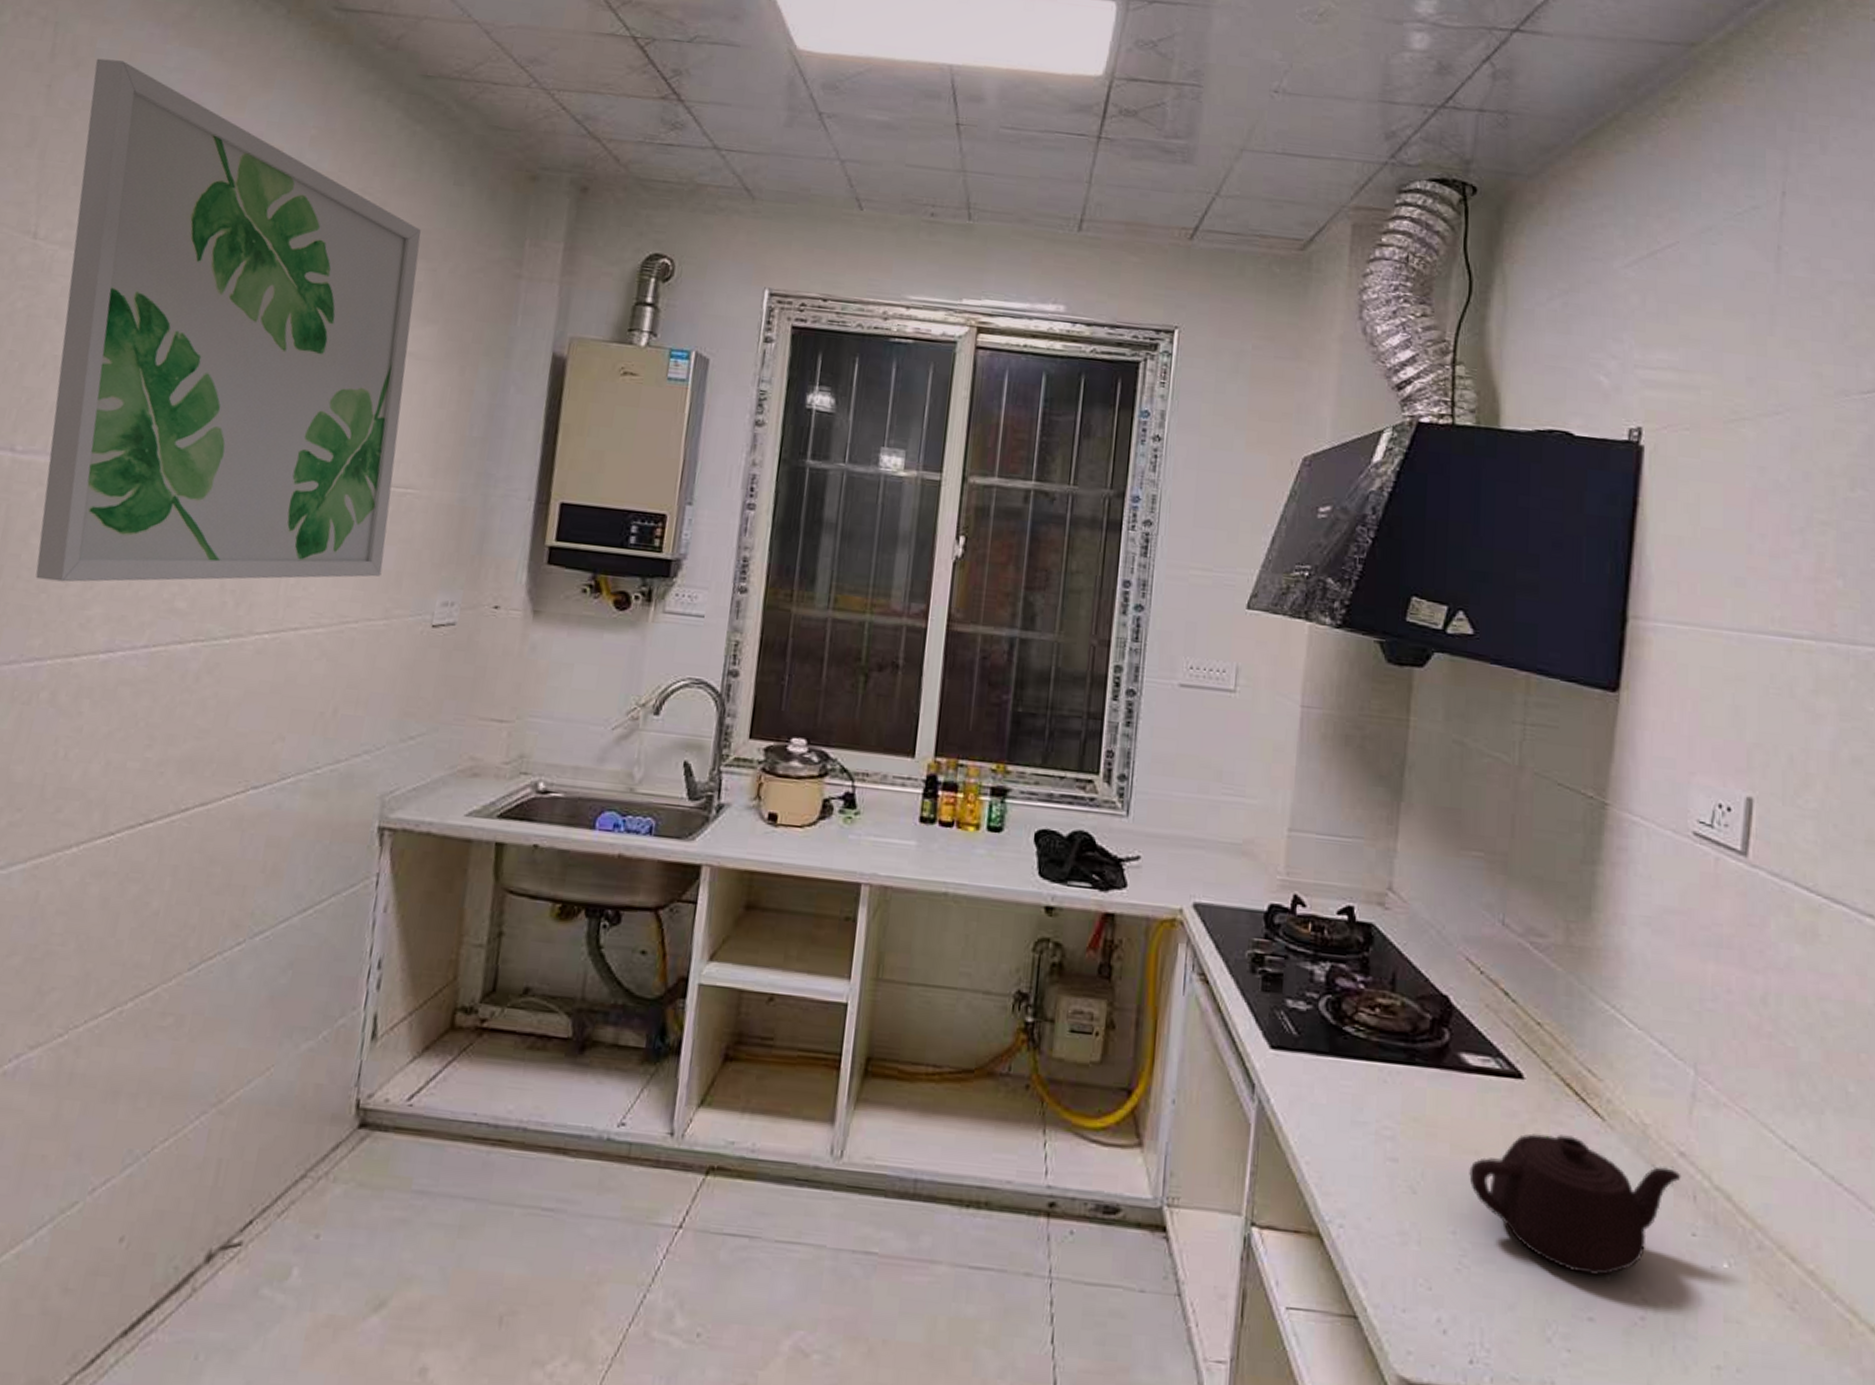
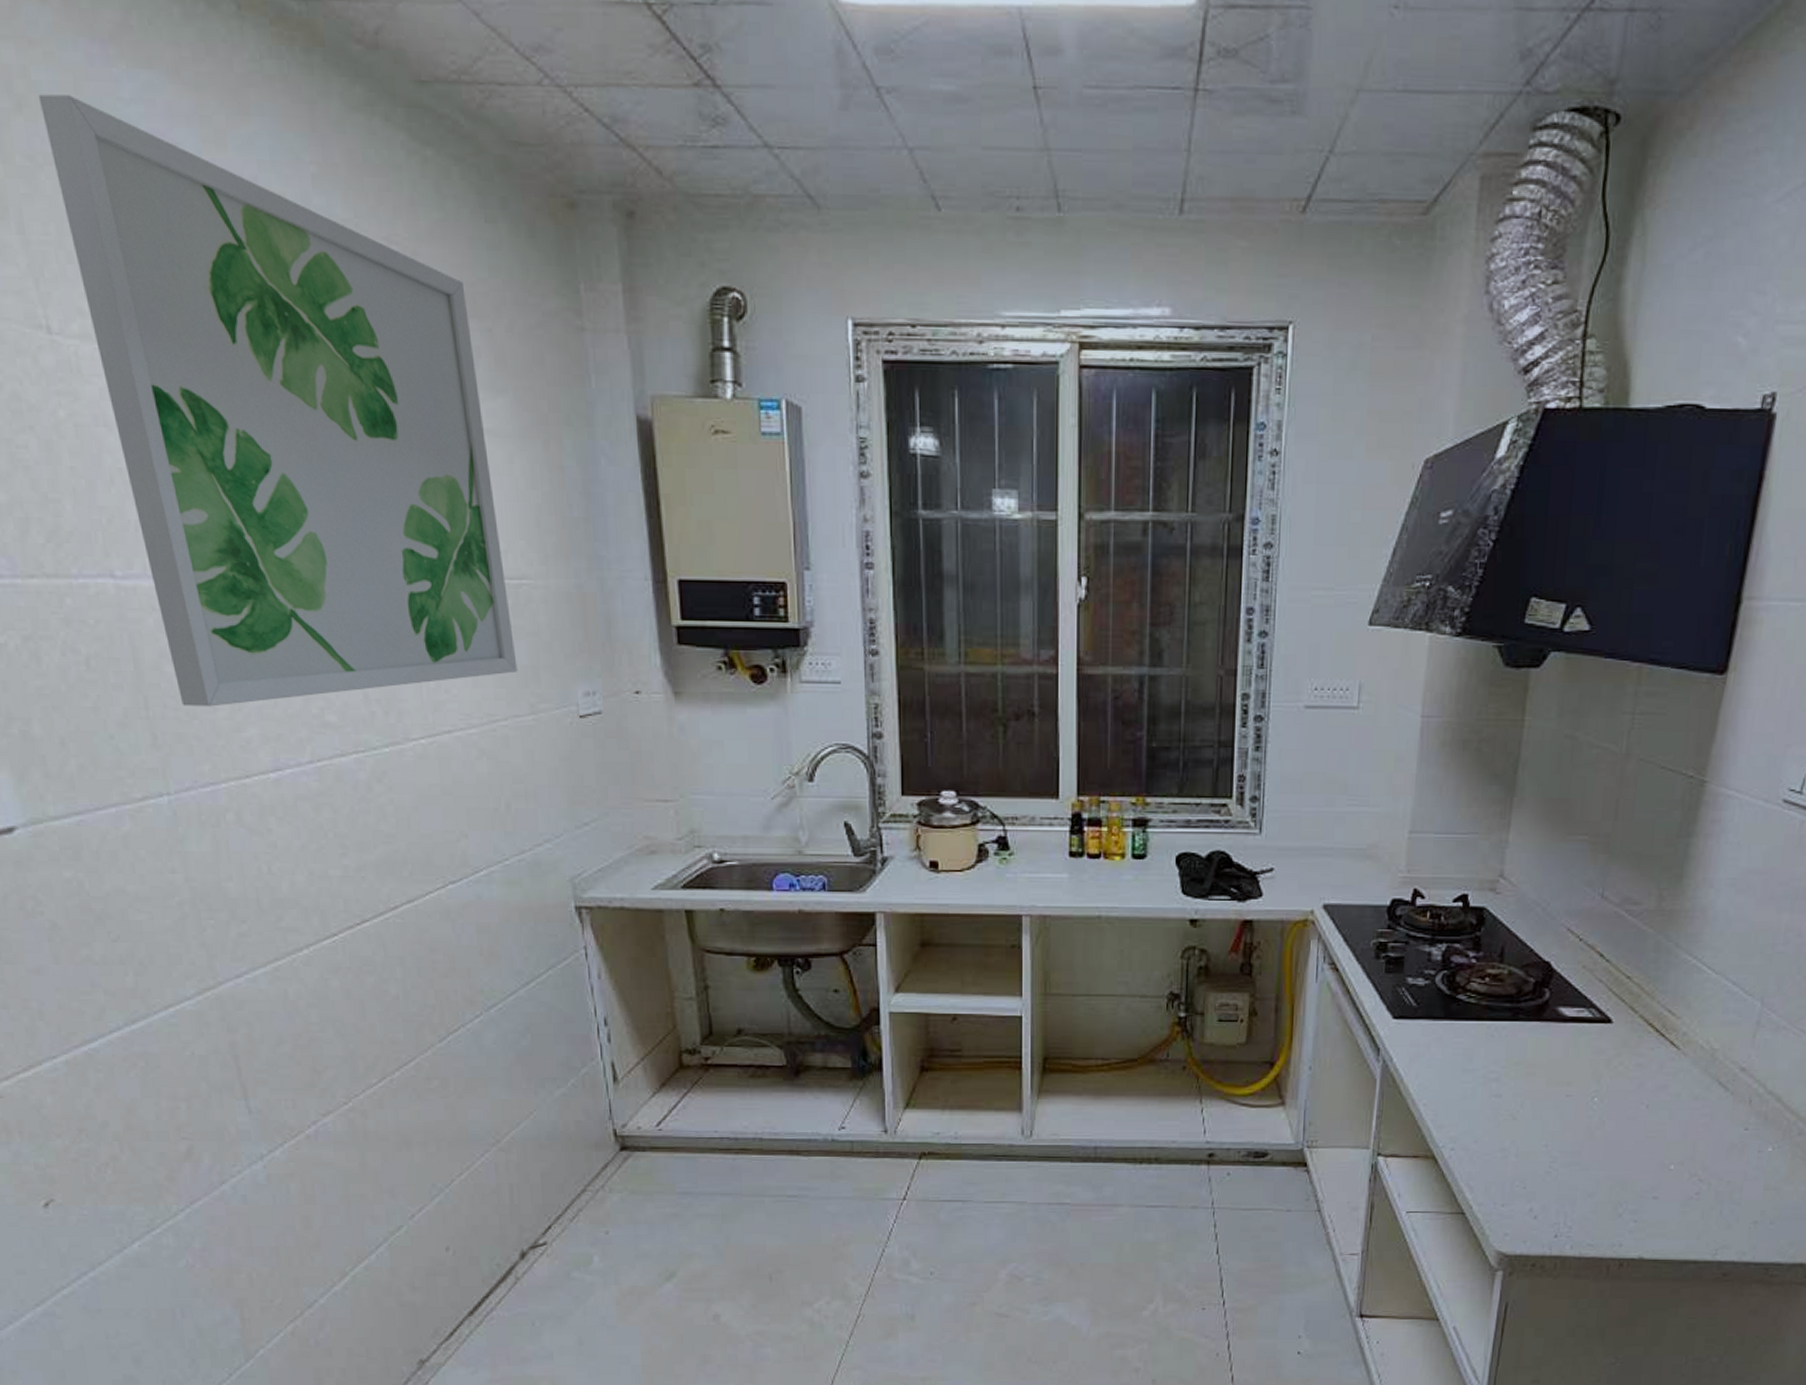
teapot: present [1469,1133,1681,1276] -> none [1561,1064,1741,1166]

